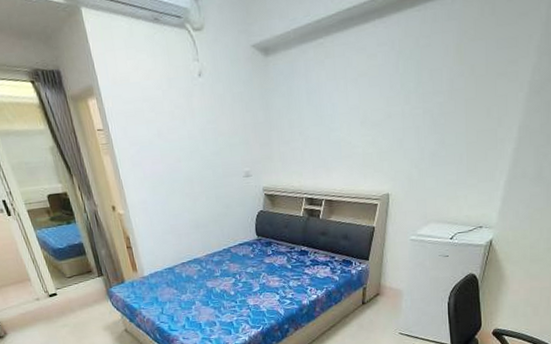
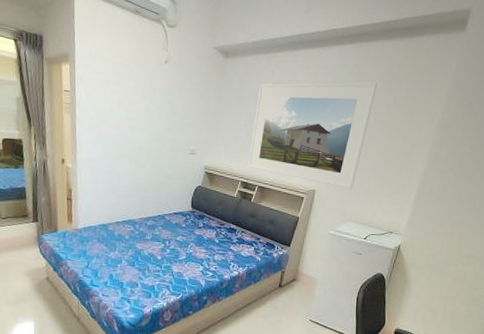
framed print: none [310,52,450,187] -> present [248,82,378,190]

